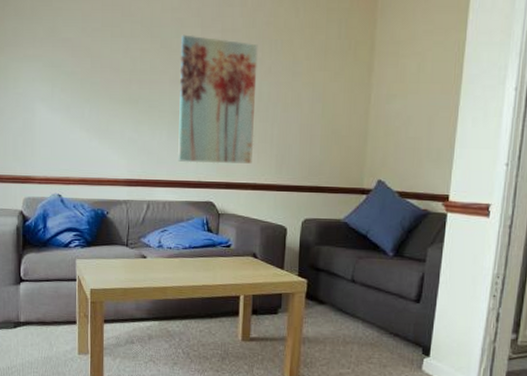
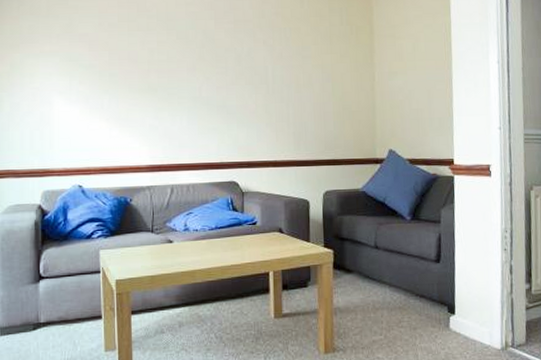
wall art: present [177,35,258,164] -> none [195,26,272,146]

